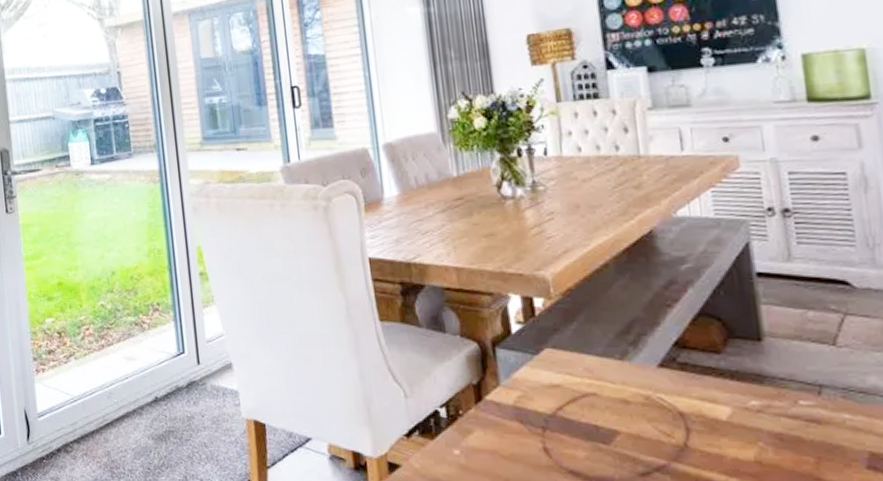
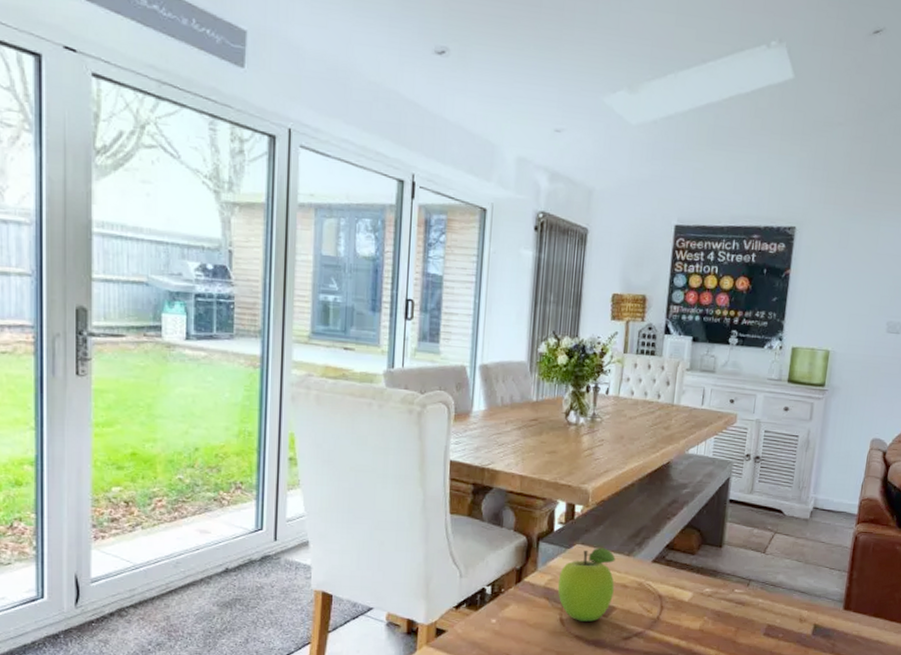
fruit: none [530,351,612,451] -> present [557,548,616,622]

